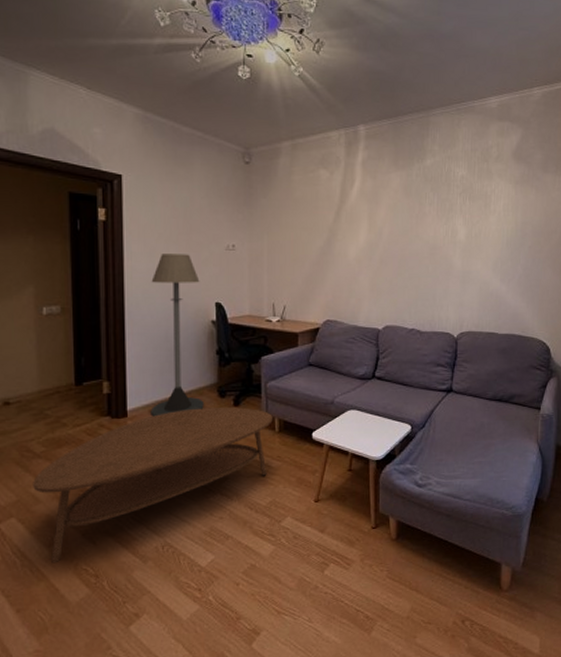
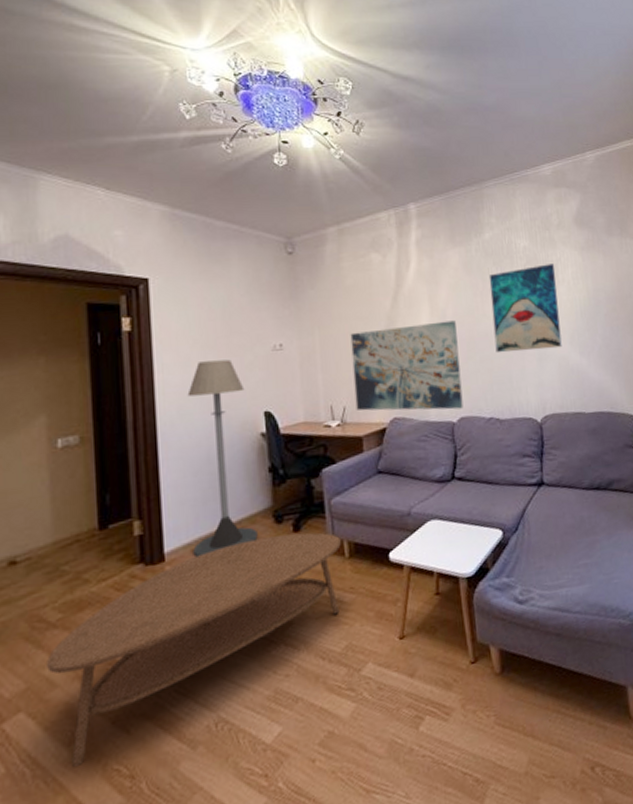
wall art: none [295,238,390,318] -> present [350,320,464,411]
wall art: none [424,194,489,273] -> present [488,264,562,353]

